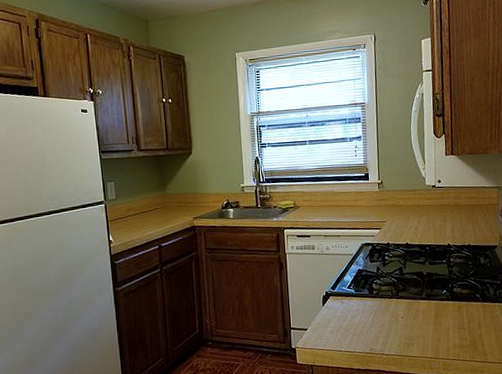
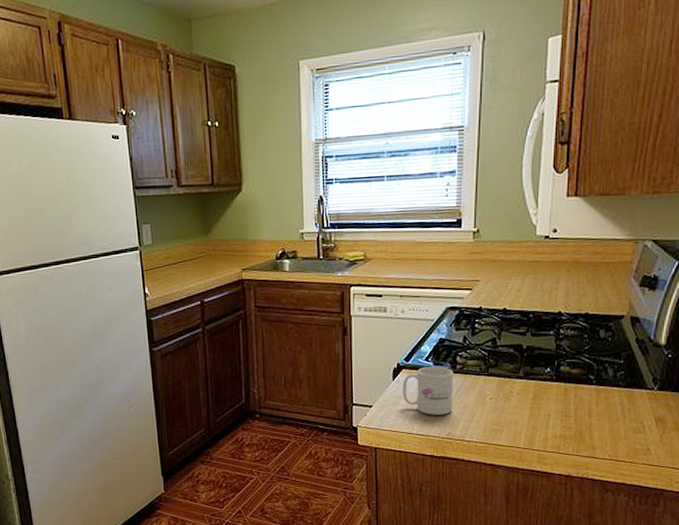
mug: none [331,292,373,334] -> present [402,366,454,415]

